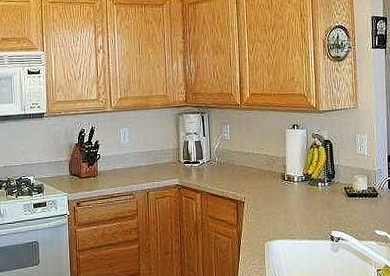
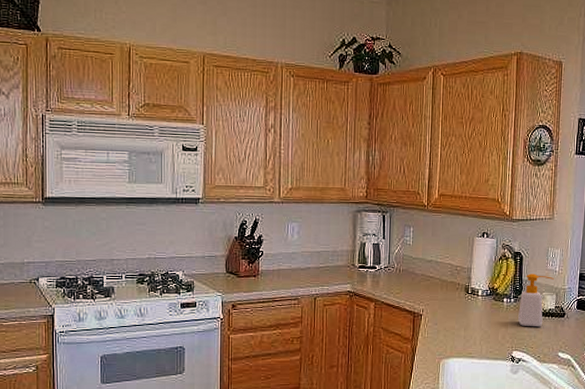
soap bottle: none [333,158,364,208] -> present [518,274,554,327]

